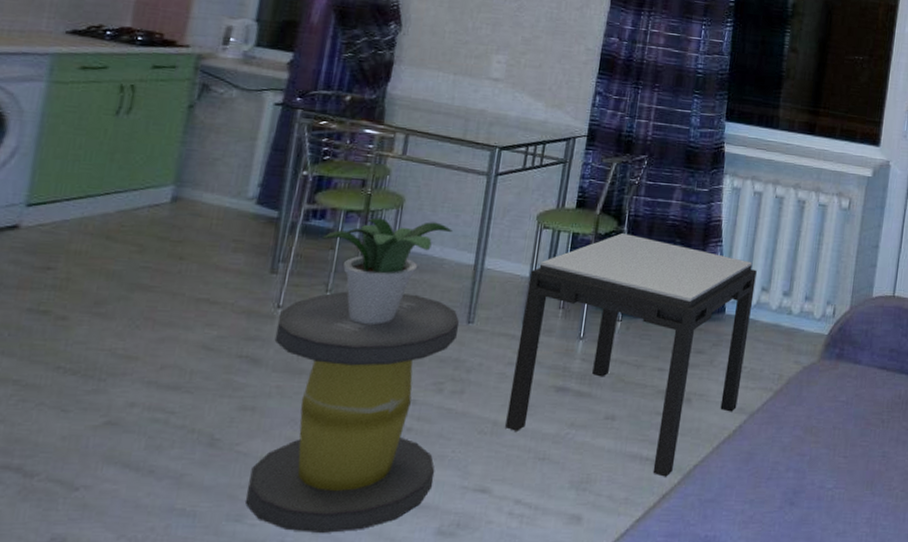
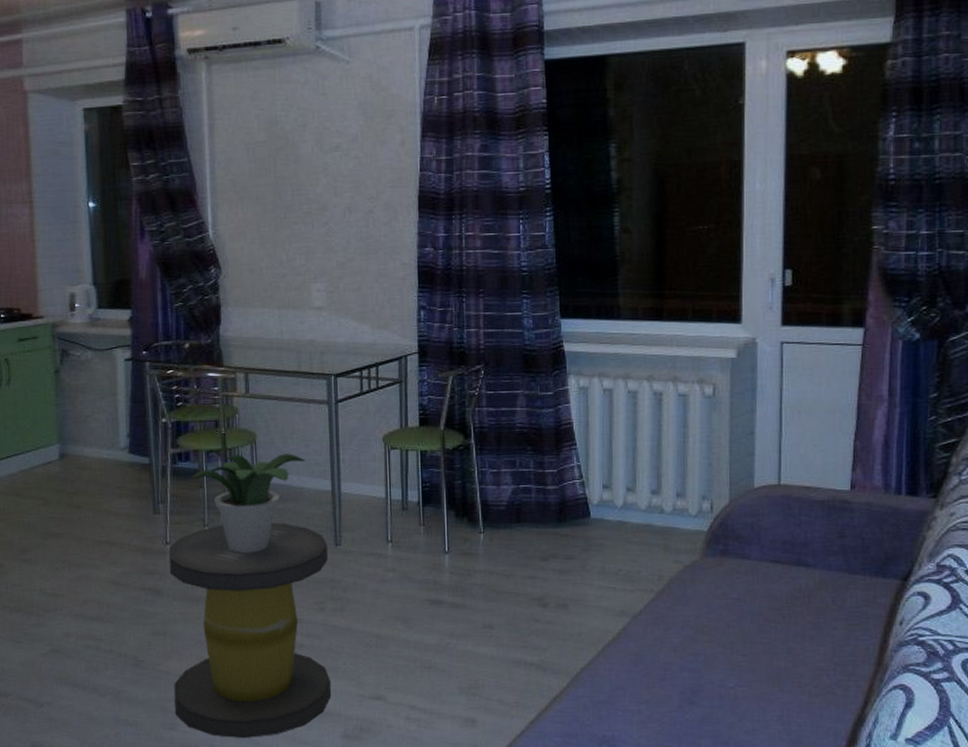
side table: present [505,233,757,477] -> none [386,446,619,681]

